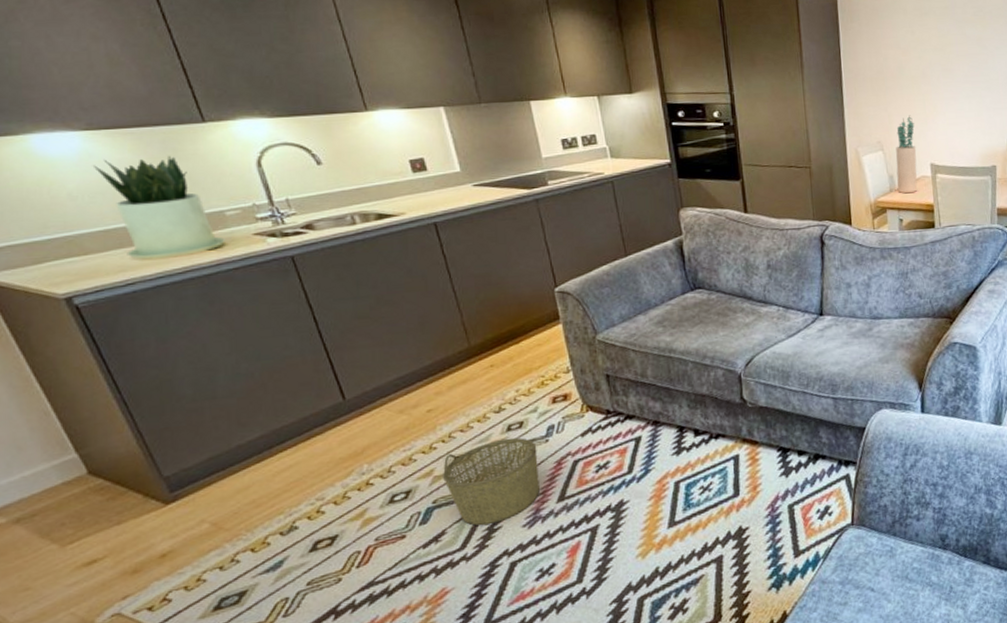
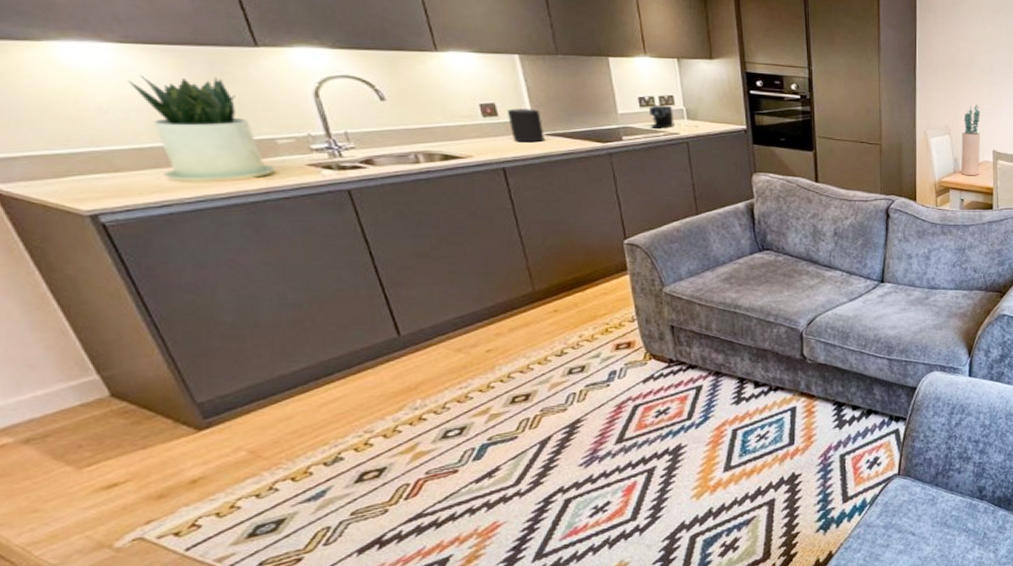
pen holder: none [435,160,472,196] -> present [506,108,544,143]
basket: present [442,437,540,526] -> none [498,381,598,464]
coffee maker: none [571,145,623,170] -> present [648,105,699,129]

